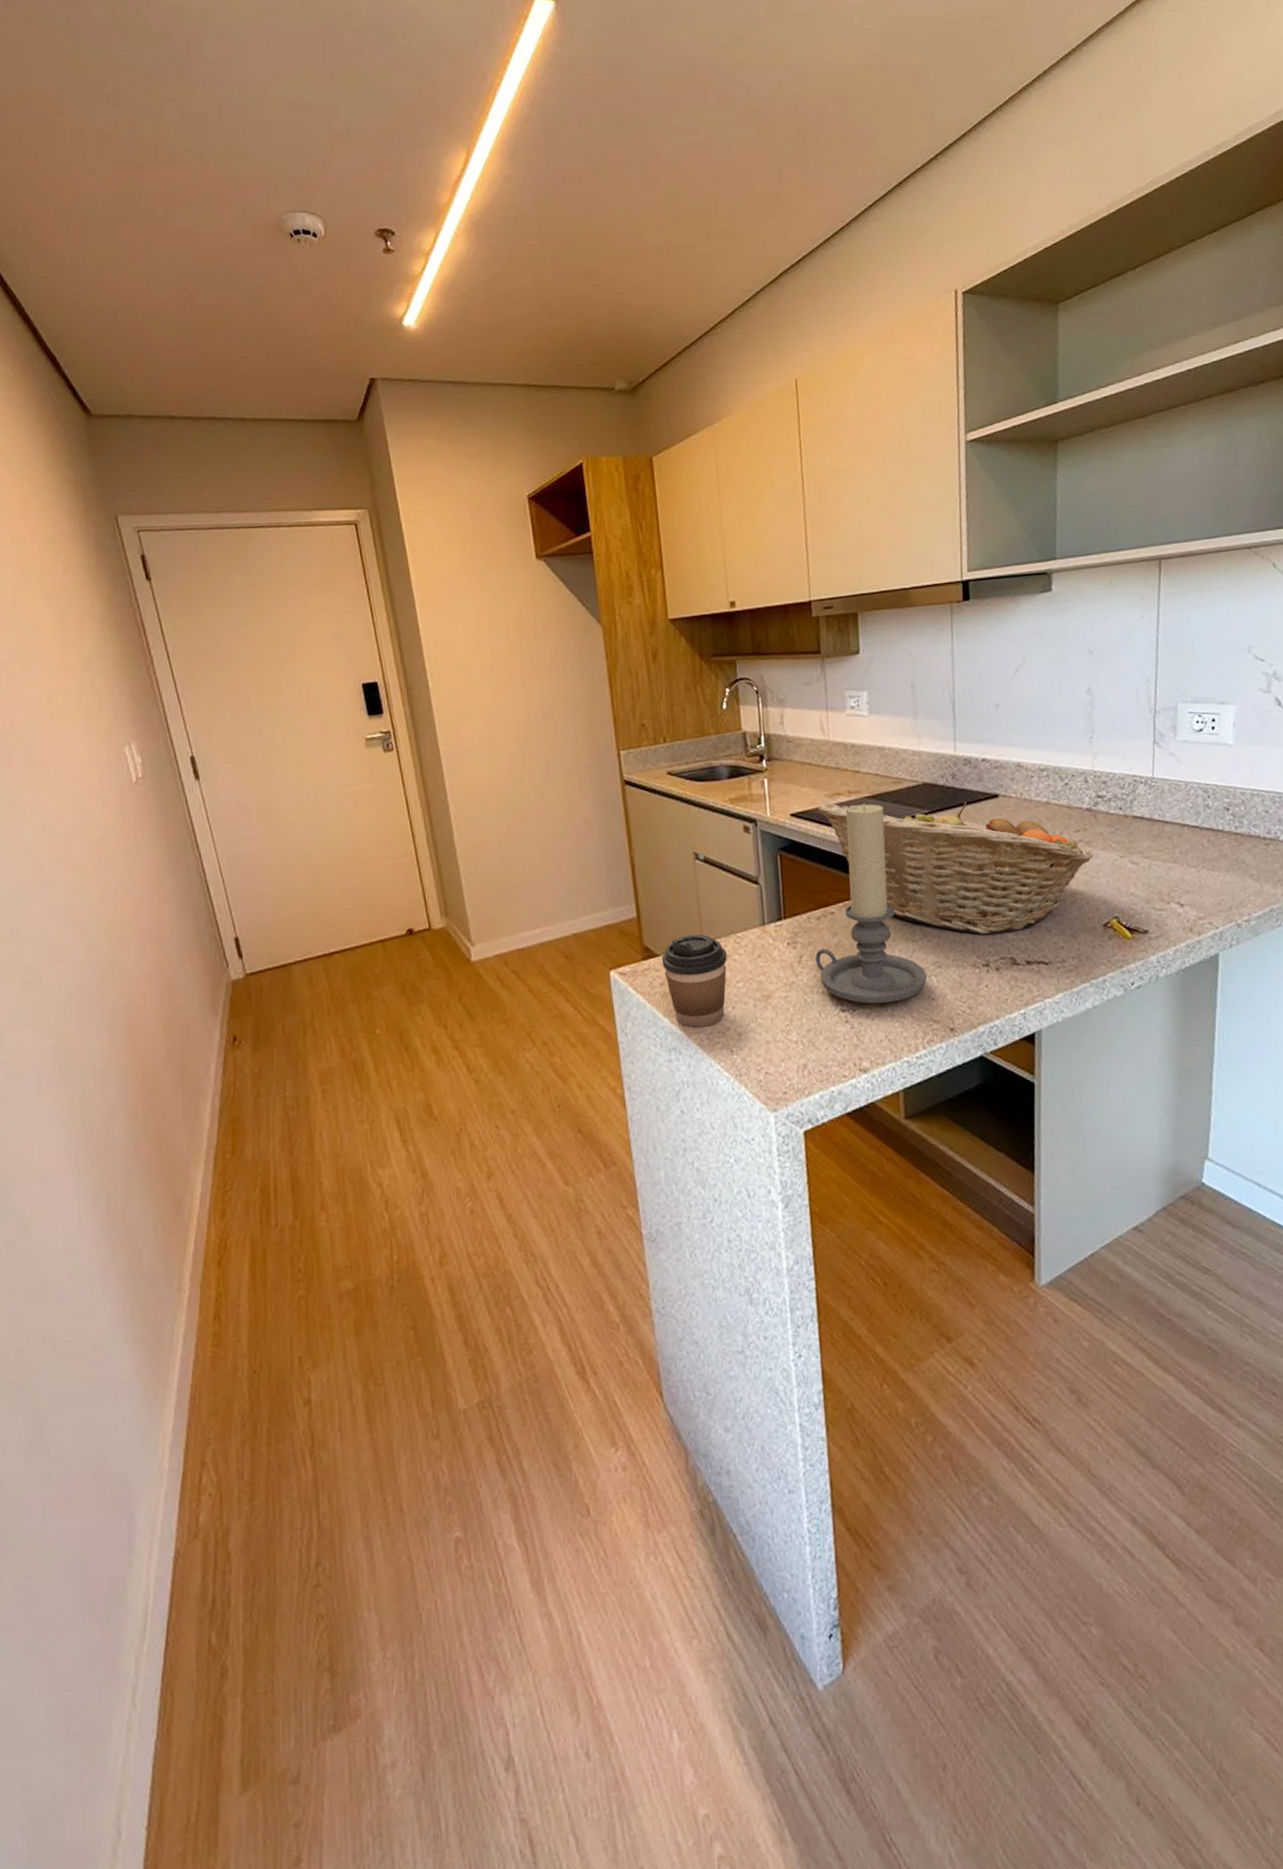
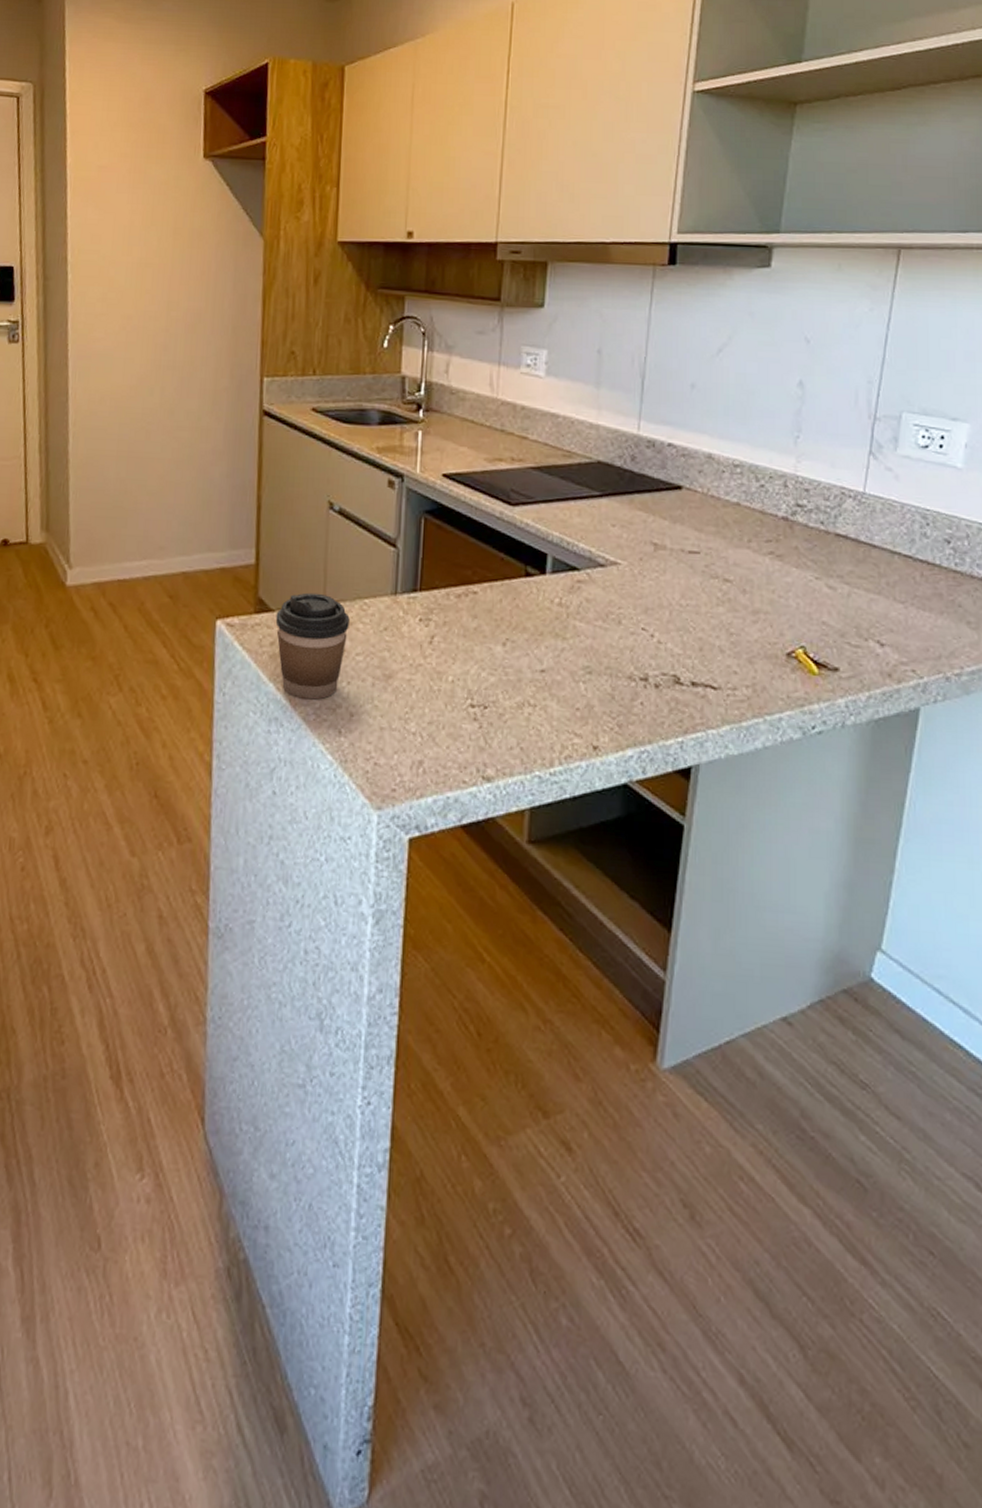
candle holder: present [815,803,927,1004] -> none [449,474,573,705]
fruit basket: present [817,802,1094,935] -> none [474,467,785,646]

